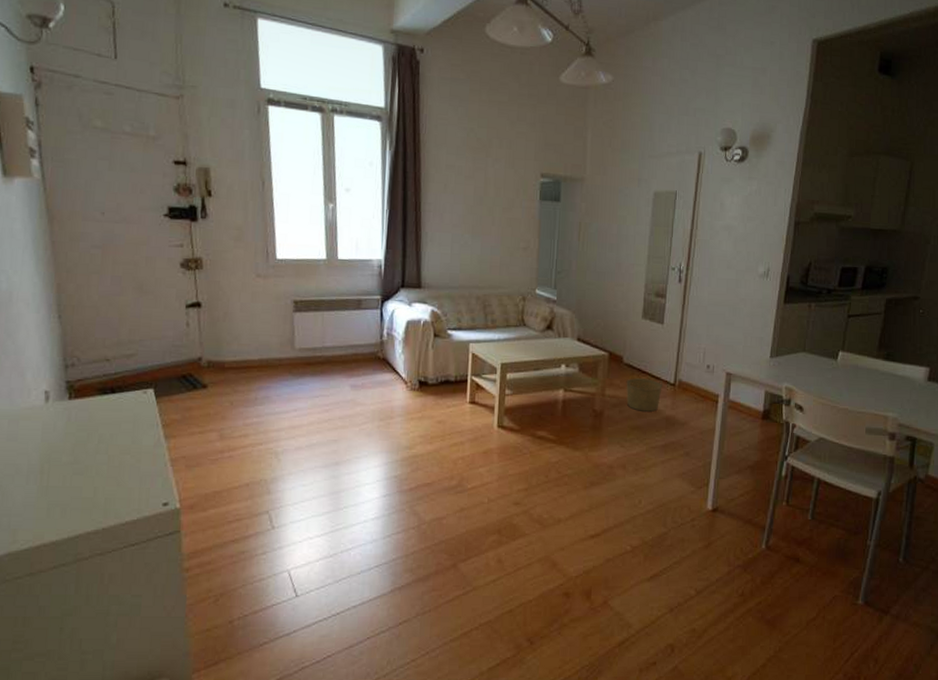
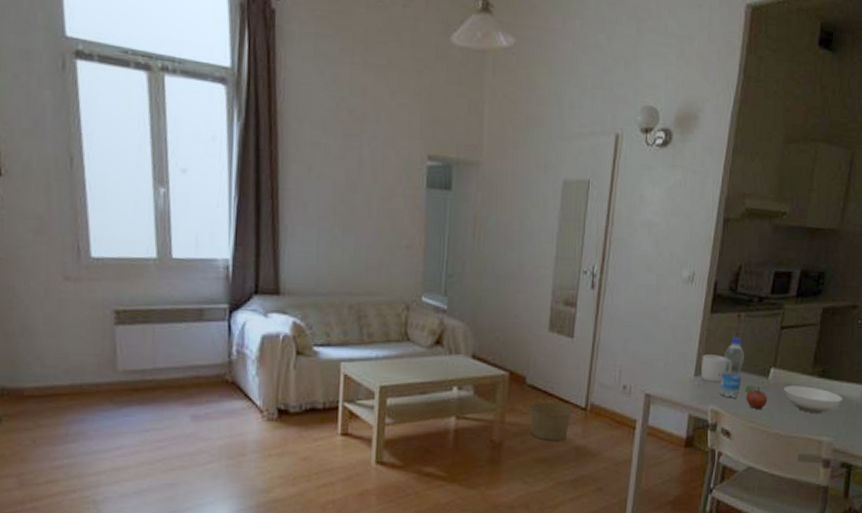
mug: none [775,339,797,364] -> present [700,354,724,383]
bottle: none [793,324,815,378] -> present [719,336,744,399]
fruit: none [816,365,837,388] -> present [745,384,768,410]
bowl: none [851,367,907,392] -> present [784,385,843,414]

